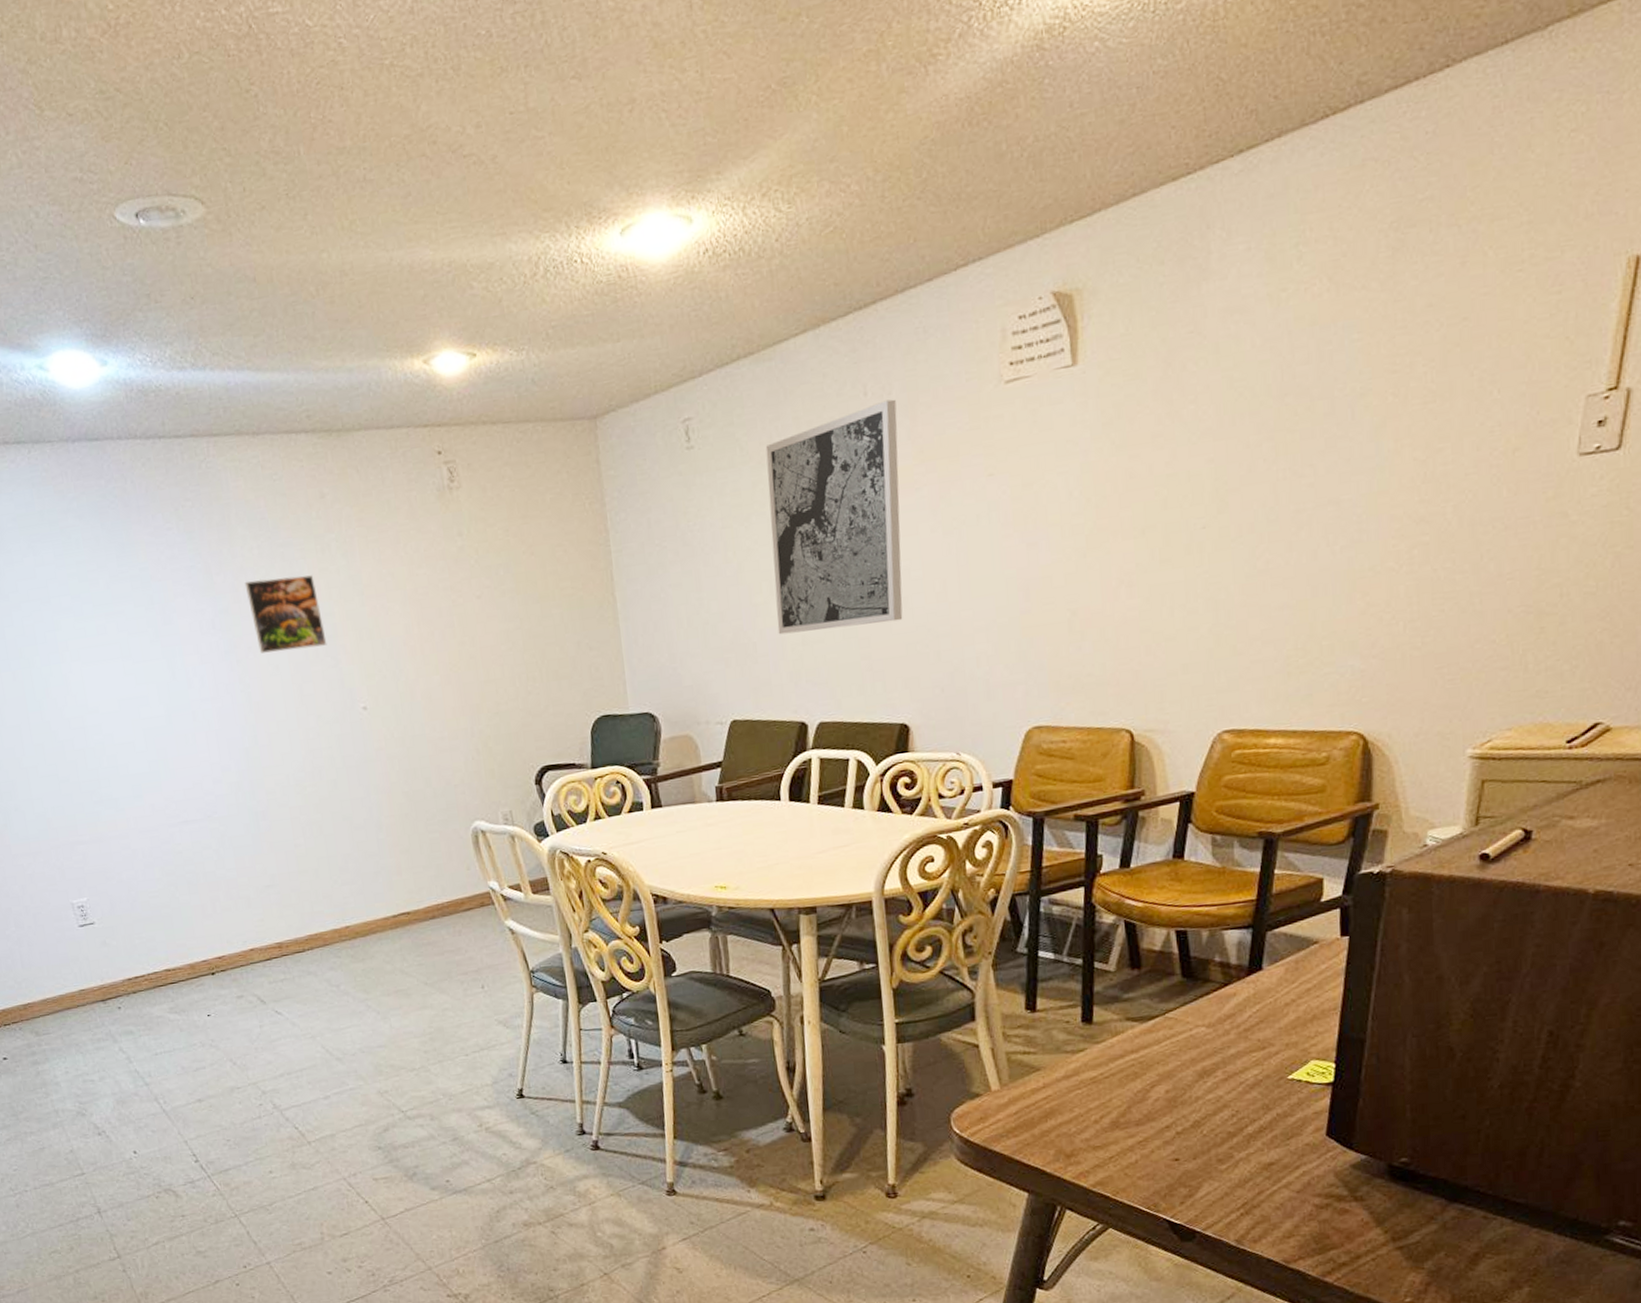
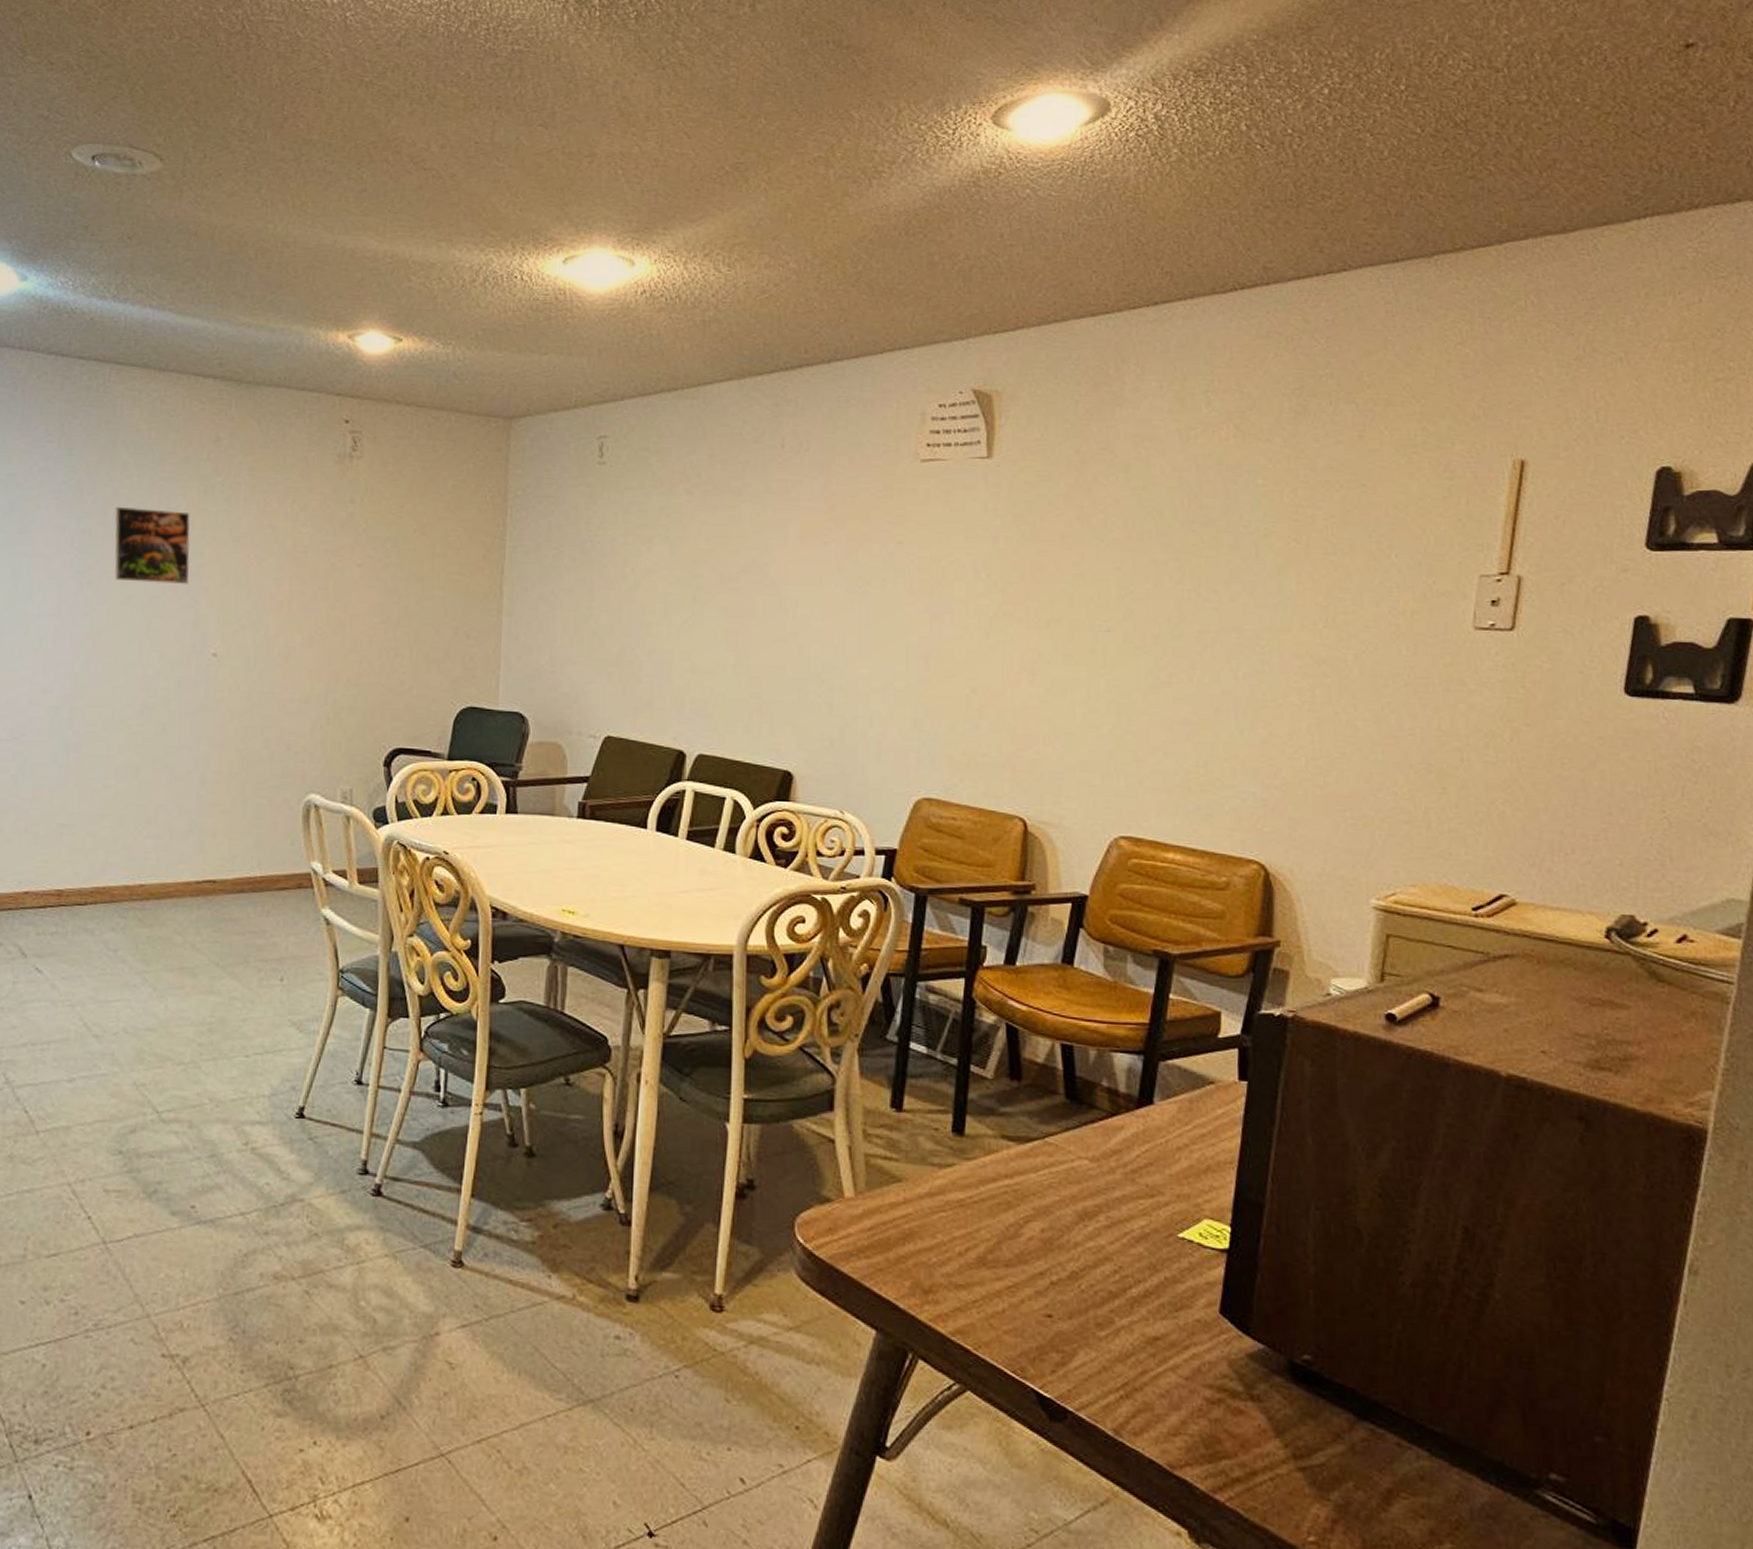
wall art: present [765,399,903,635] -> none [667,455,812,666]

